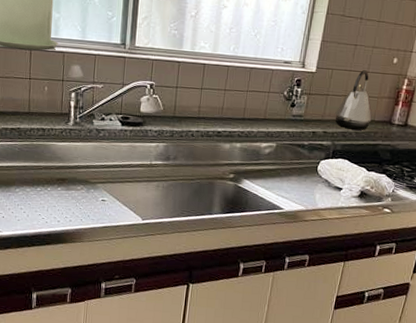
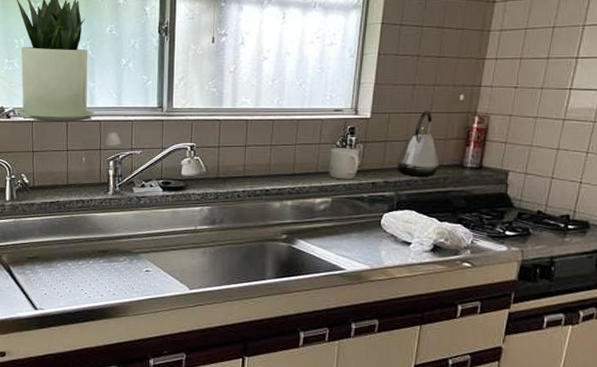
mug: none [275,97,304,128] -> present [329,148,360,180]

